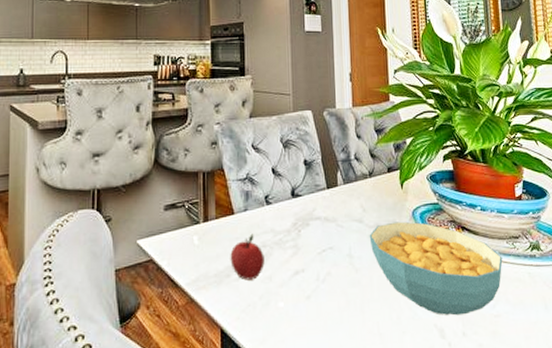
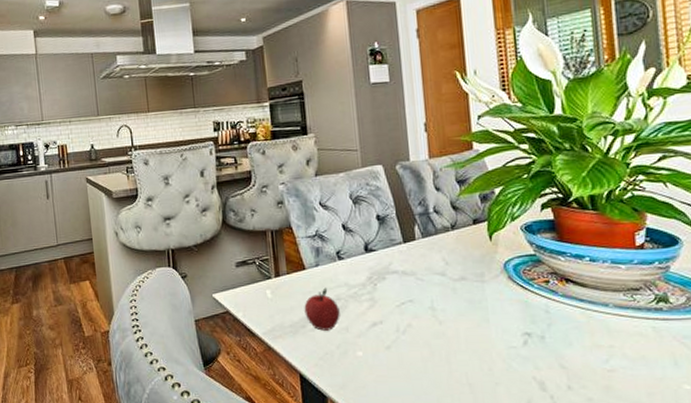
cereal bowl: present [369,221,503,316] -> none [453,274,619,369]

